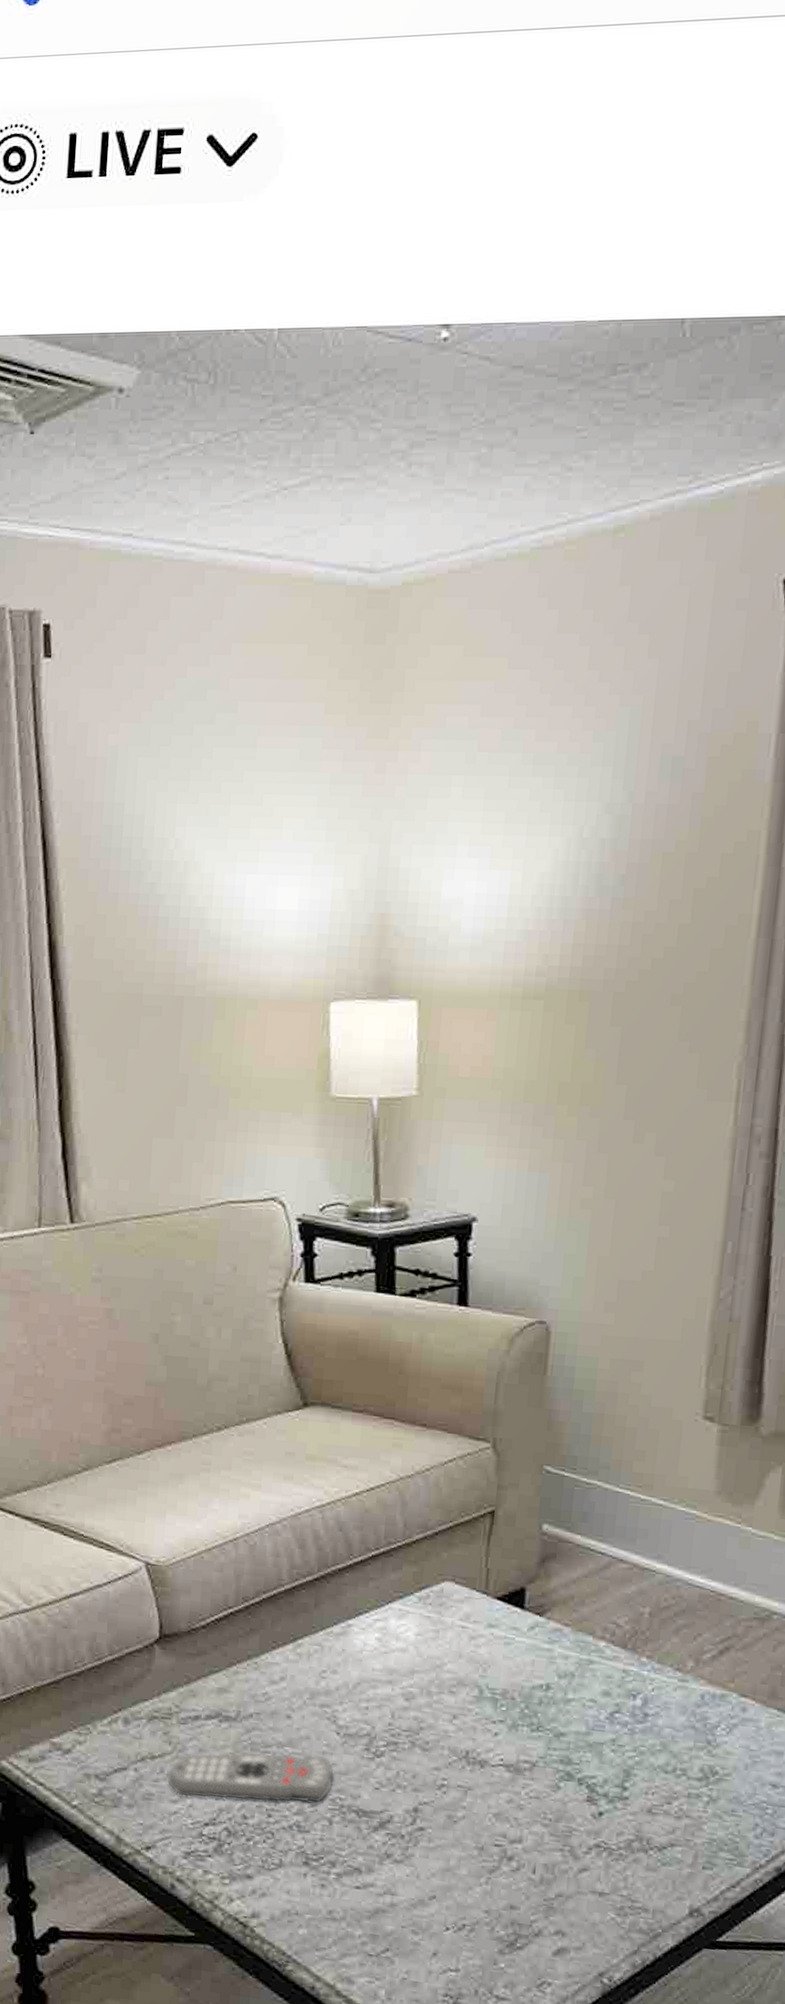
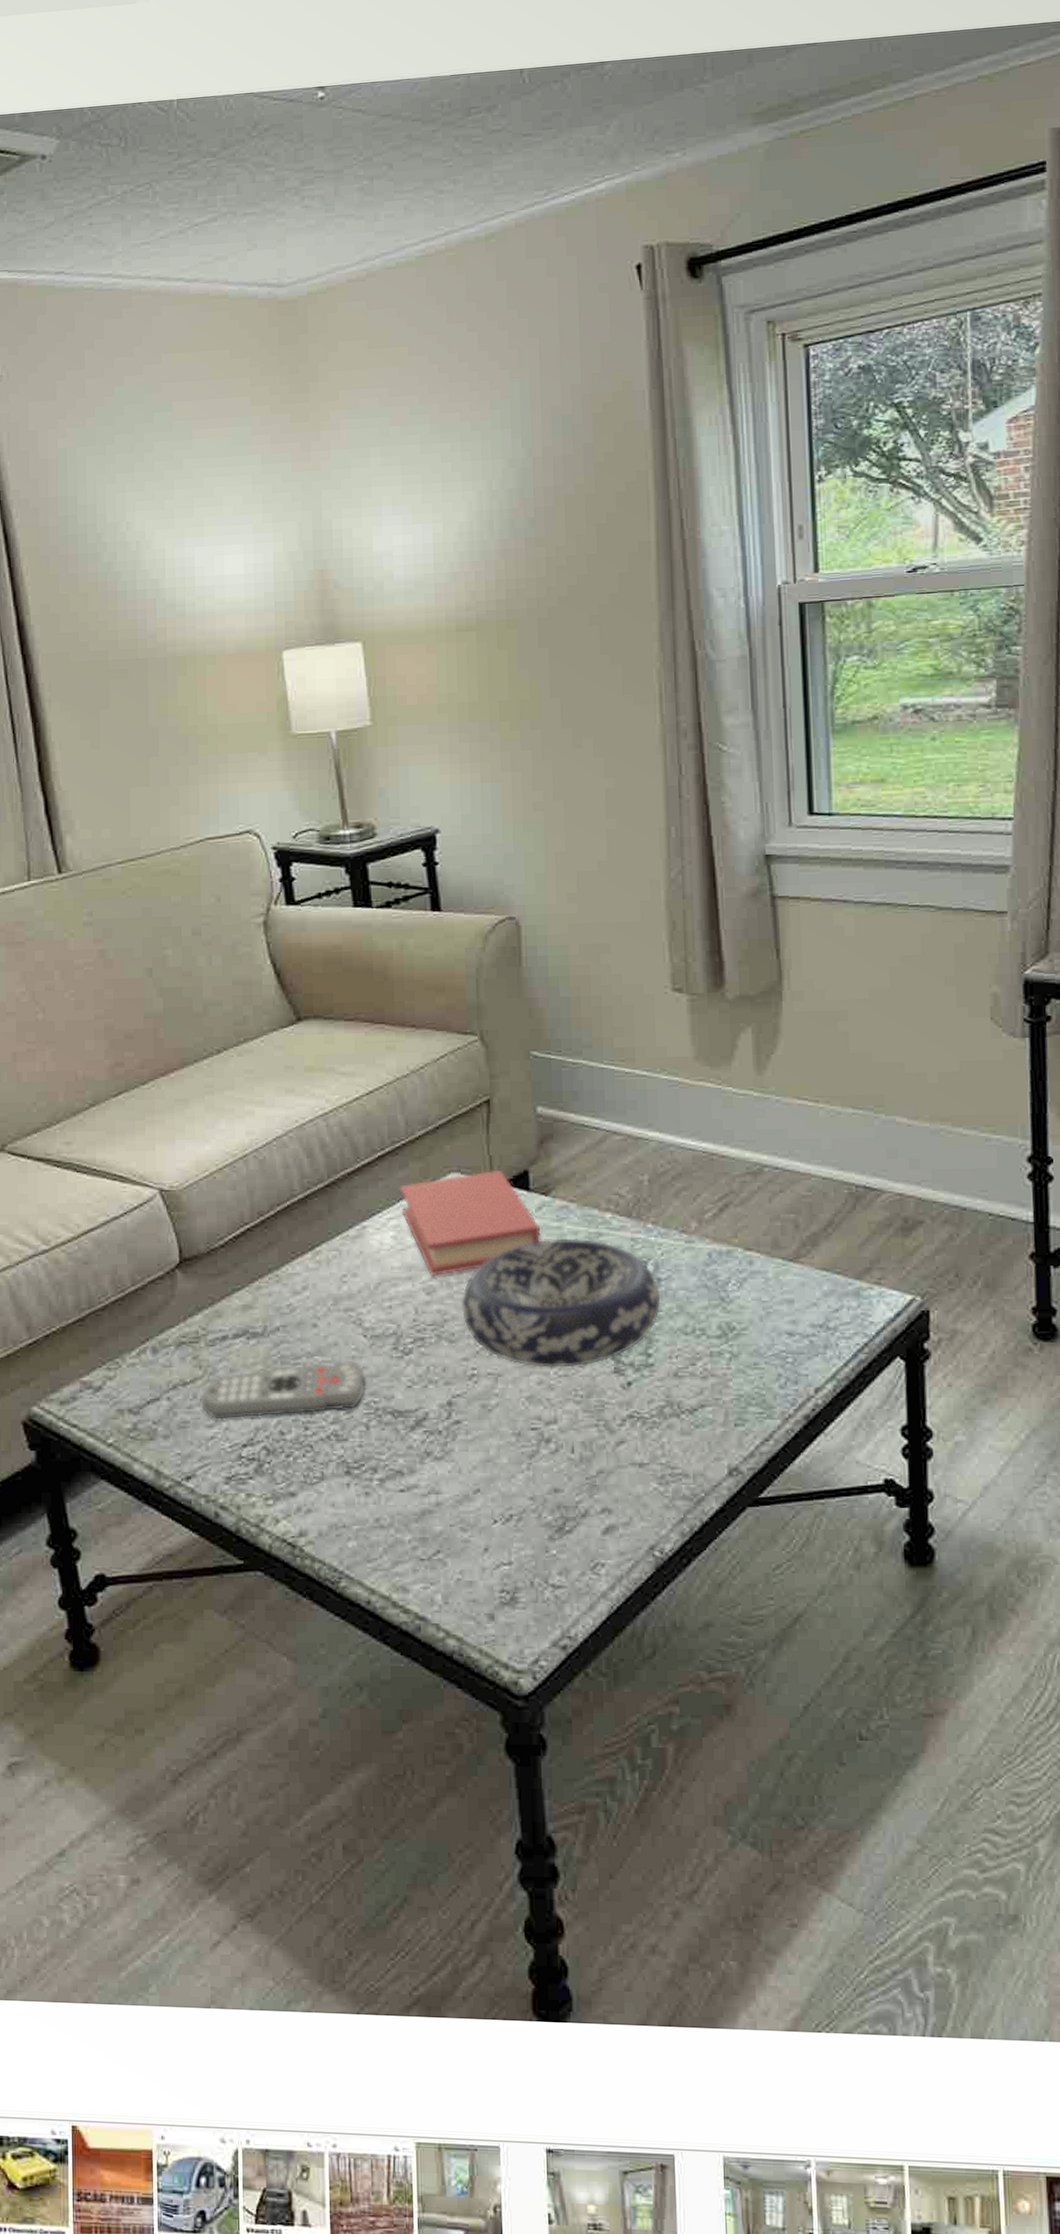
book: none [389,1583,531,1684] -> present [399,1169,542,1277]
decorative bowl: none [439,1660,645,1791] -> present [462,1238,661,1368]

